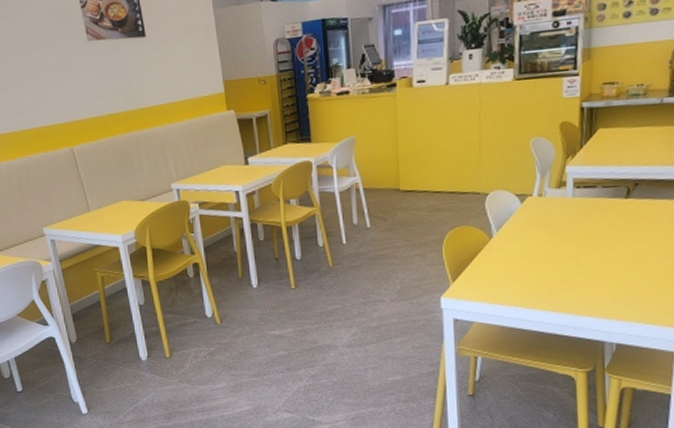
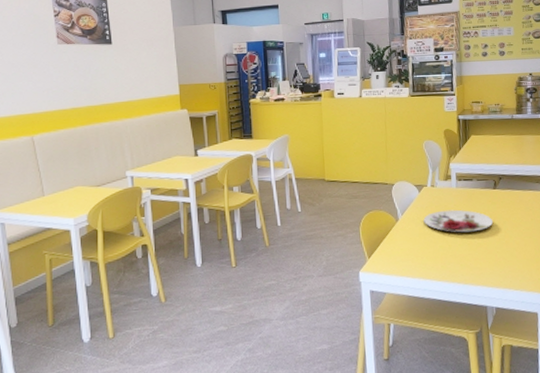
plate: none [525,224,622,253] -> present [423,209,494,233]

